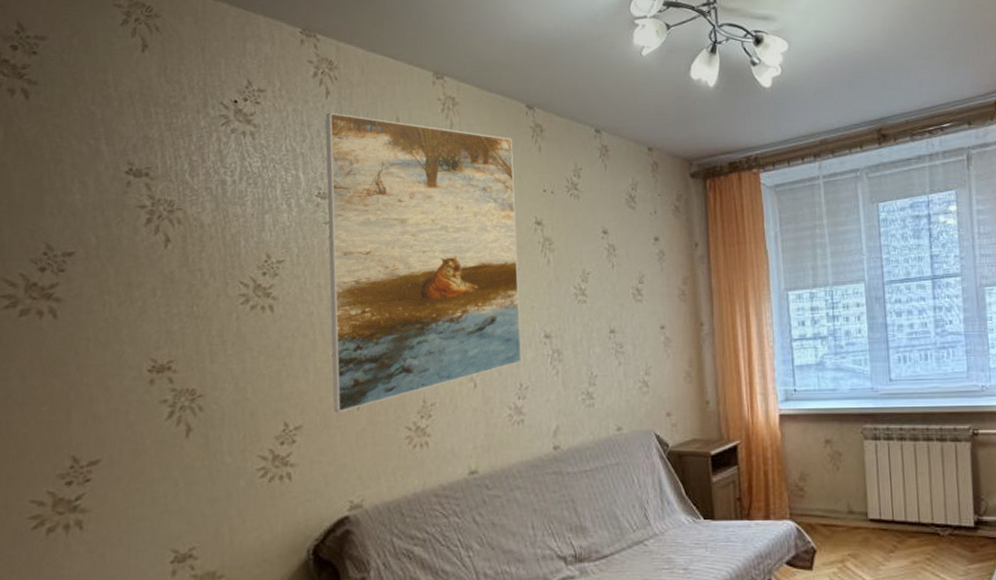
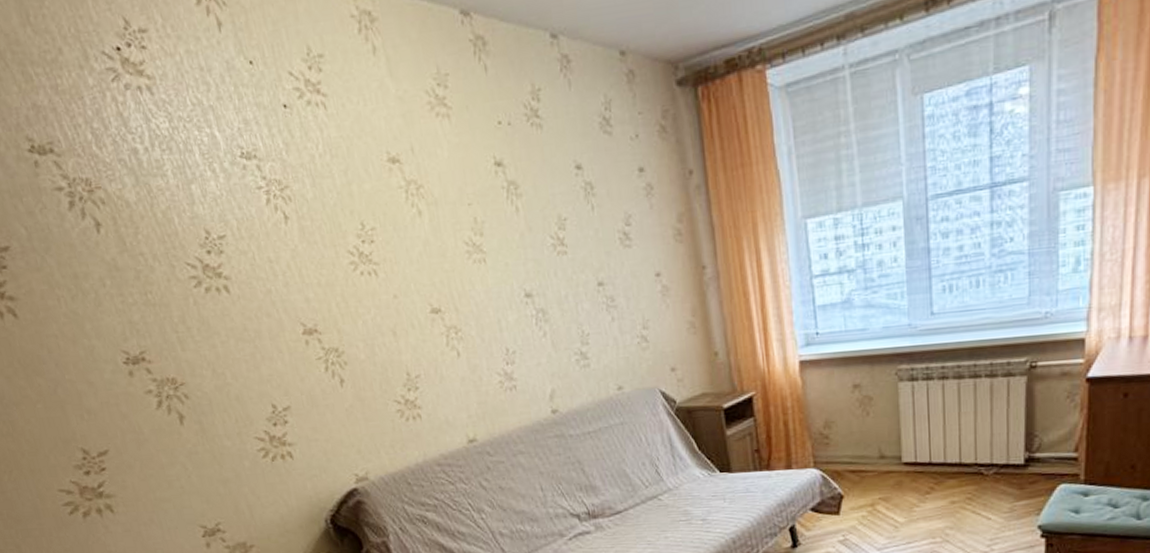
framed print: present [325,112,522,413] -> none [224,49,505,391]

